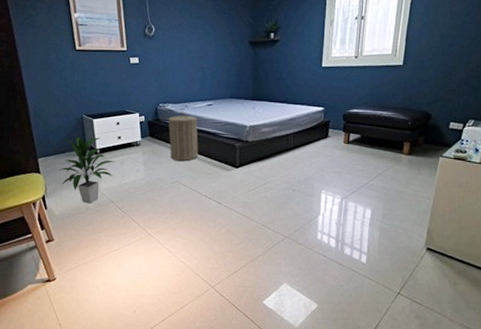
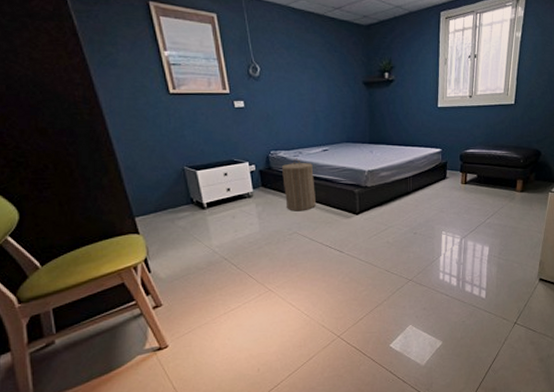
indoor plant: present [58,137,115,204] -> none [161,190,226,263]

